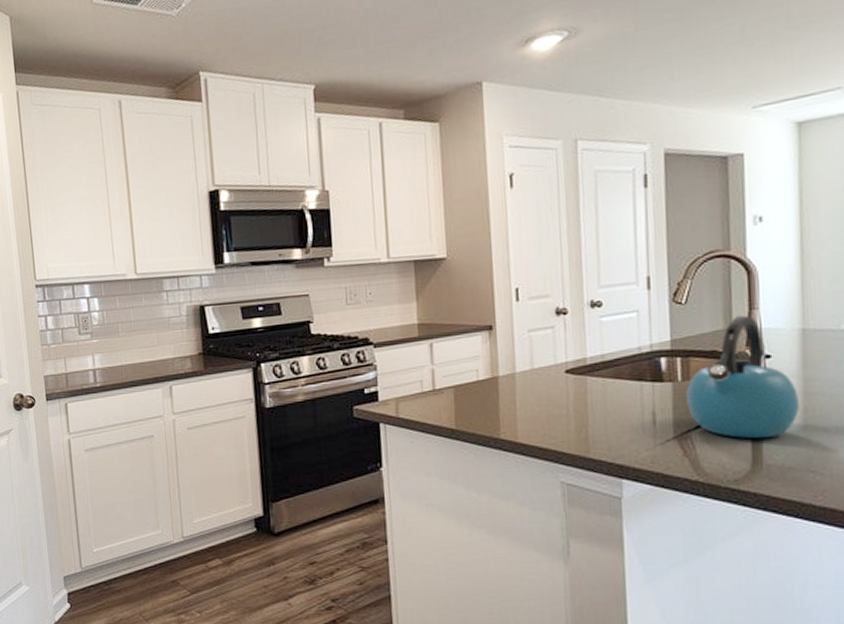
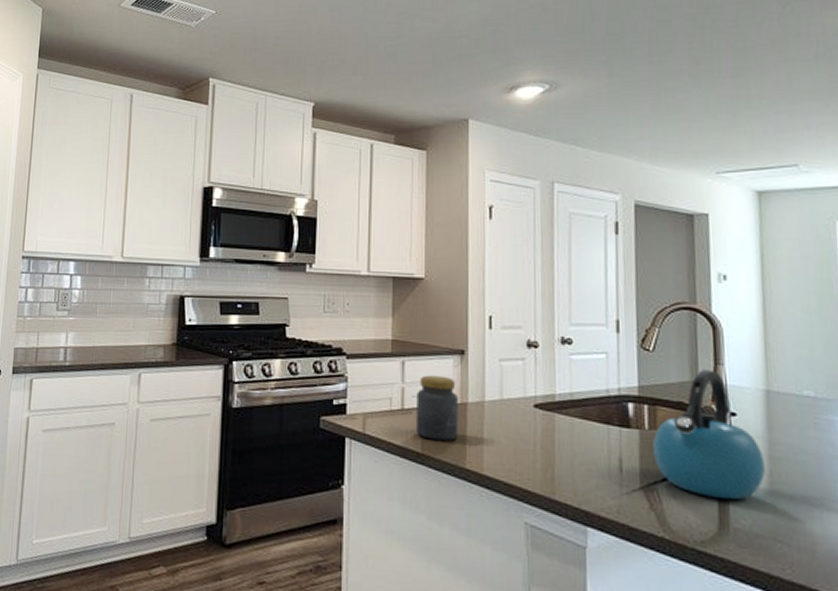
jar: none [447,353,491,416] -> present [415,375,458,441]

